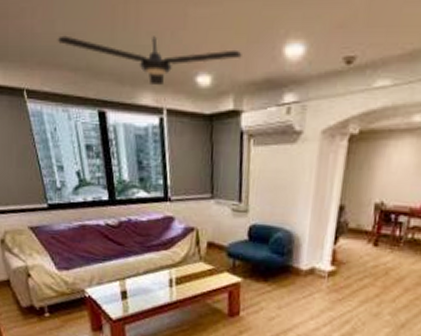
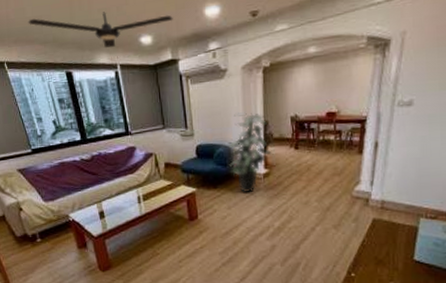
indoor plant: none [287,188,344,293] -> present [228,111,272,193]

